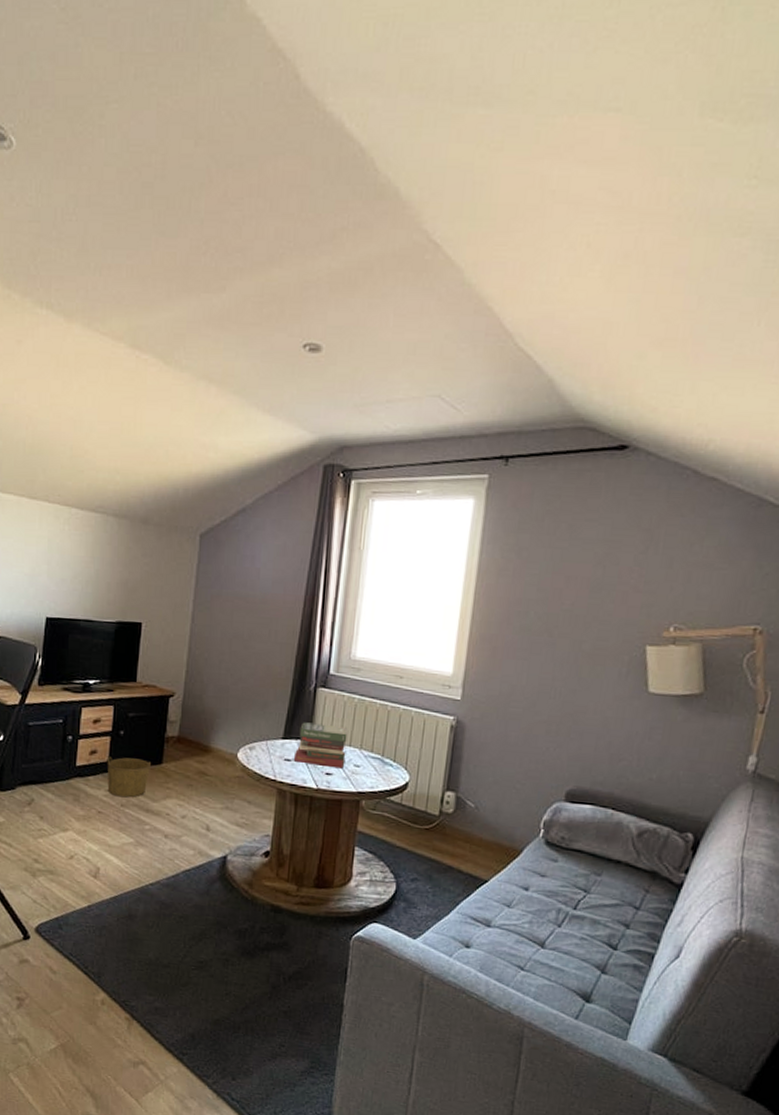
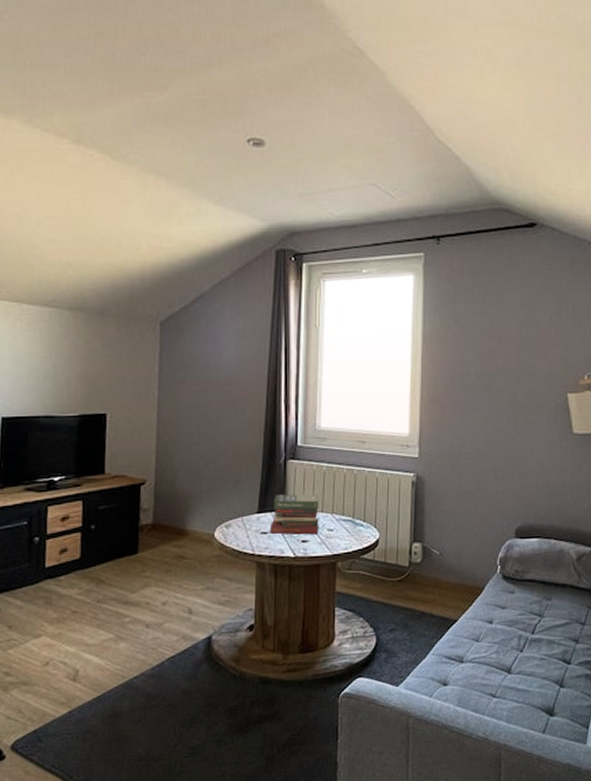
basket: present [107,756,152,798] -> none [79,551,127,593]

